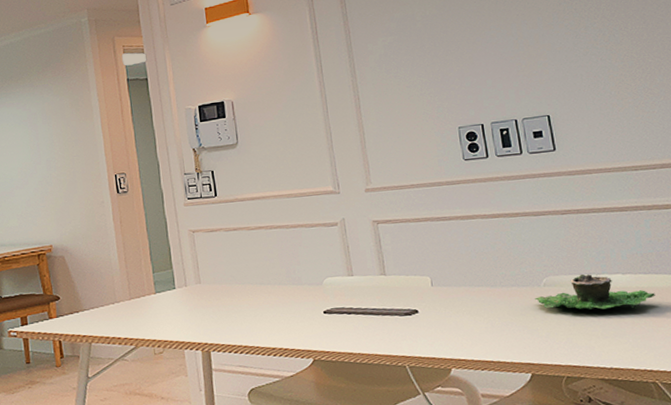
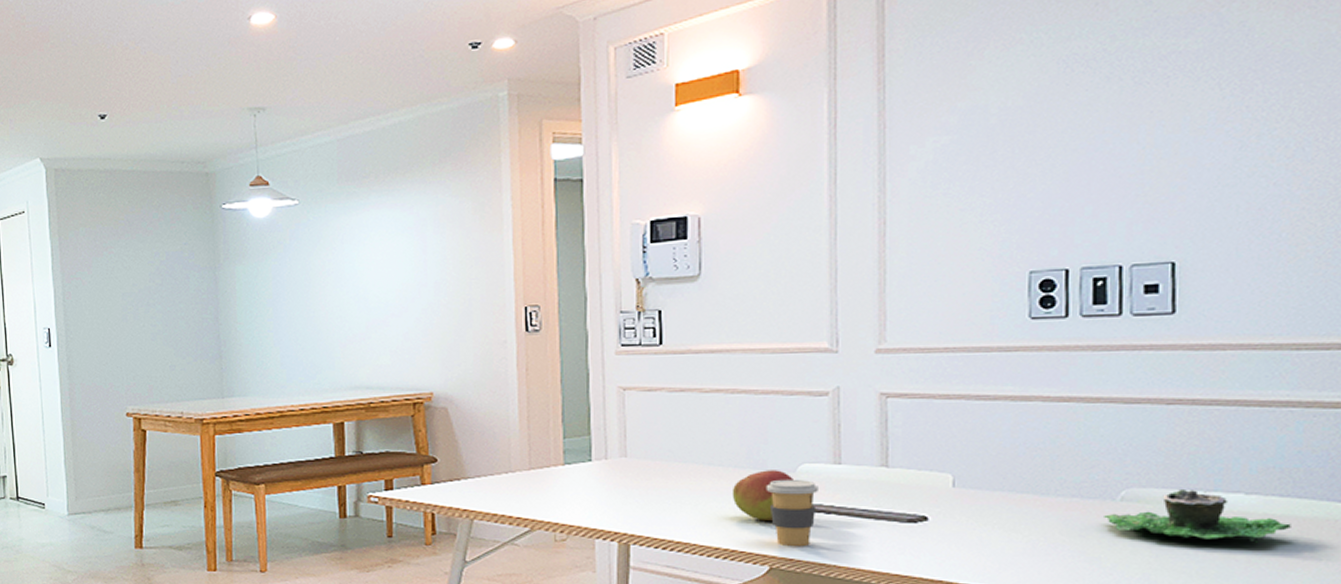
fruit: none [279,284,322,324] -> present [732,470,793,522]
coffee cup: none [303,289,341,342] -> present [766,479,818,547]

